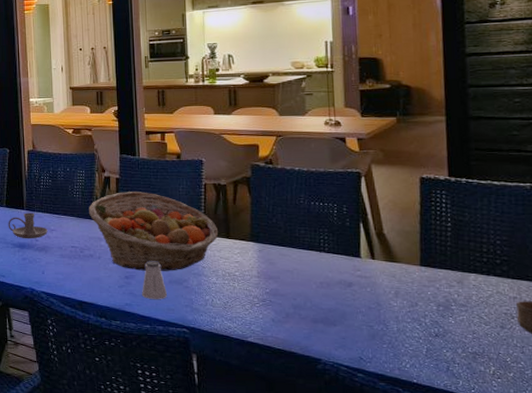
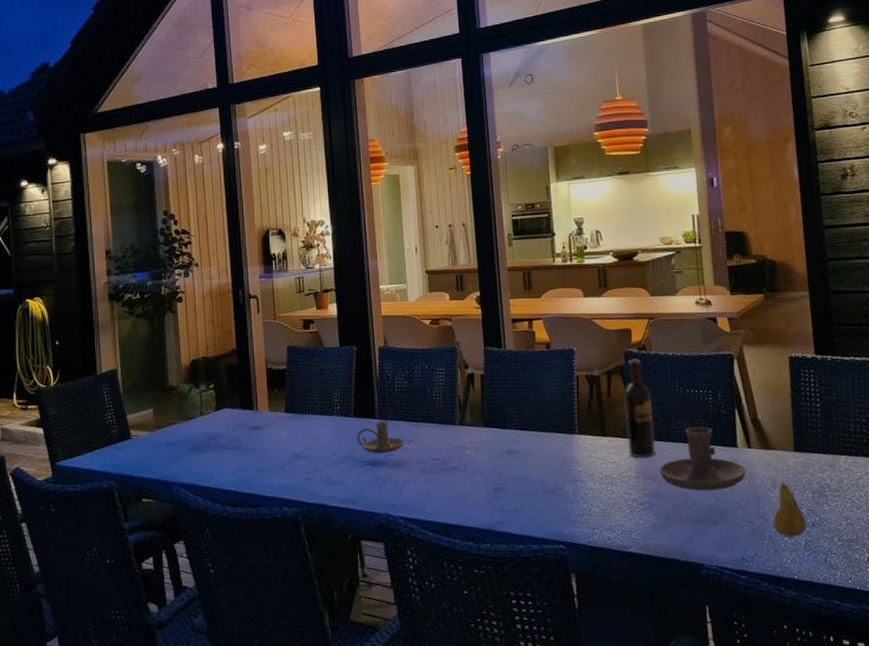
fruit basket: present [89,192,219,271] -> none [451,389,594,482]
saltshaker: present [141,261,167,299] -> none [512,468,541,514]
wine bottle: none [249,172,279,261] -> present [624,359,656,458]
candle holder: none [281,237,368,295] -> present [660,427,746,491]
fruit: none [393,293,429,345] -> present [773,482,807,538]

